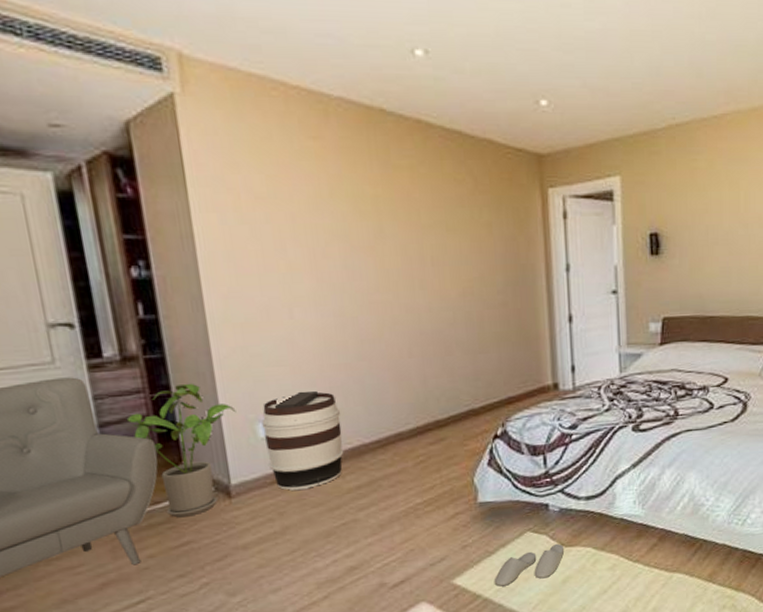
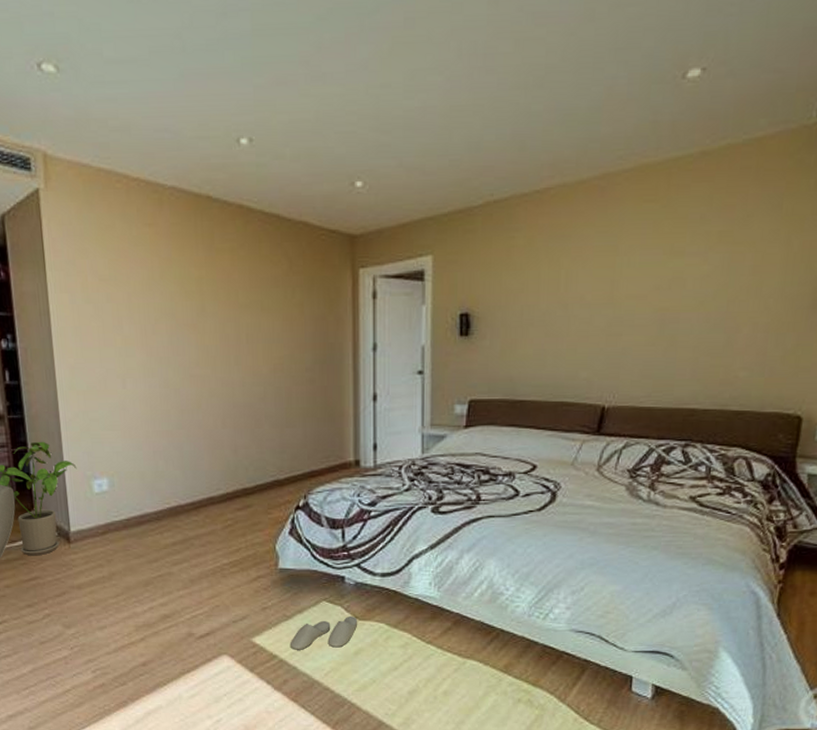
barrel: present [262,391,344,492] -> none [97,455,163,542]

